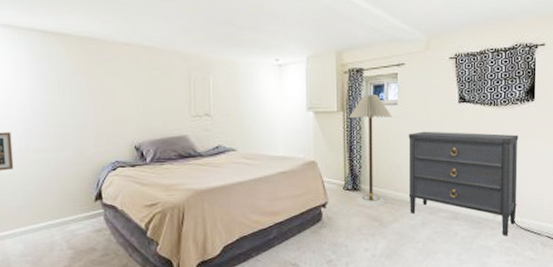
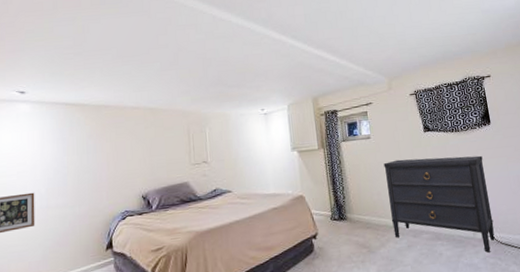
floor lamp: present [349,95,393,207] -> none [329,131,372,234]

